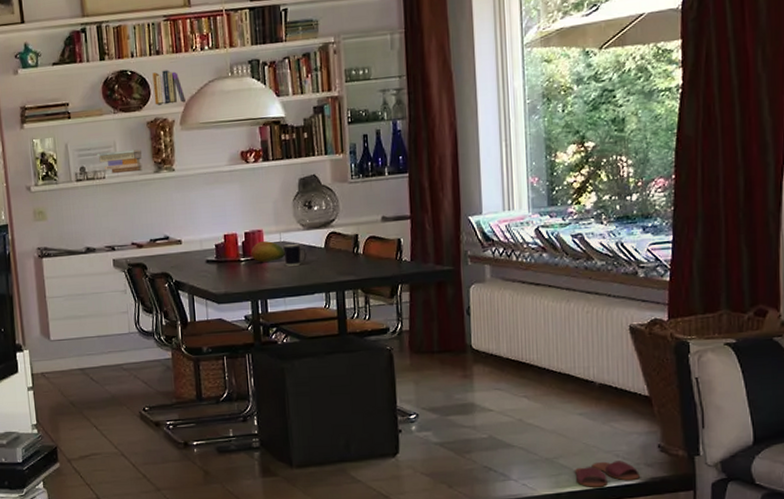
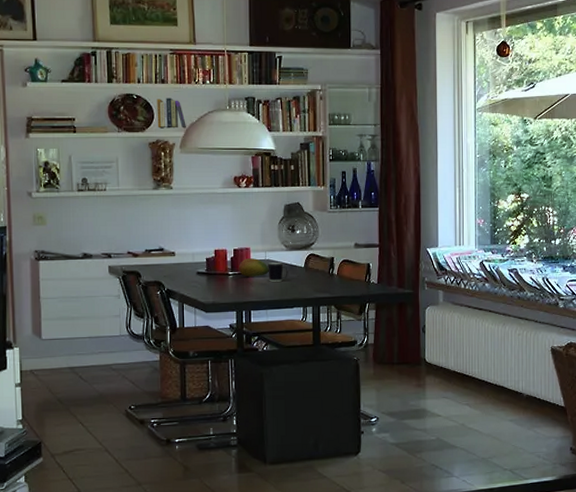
books: present [96,149,143,174] -> none [99,166,142,187]
slippers: present [575,461,640,487] -> none [505,461,556,483]

